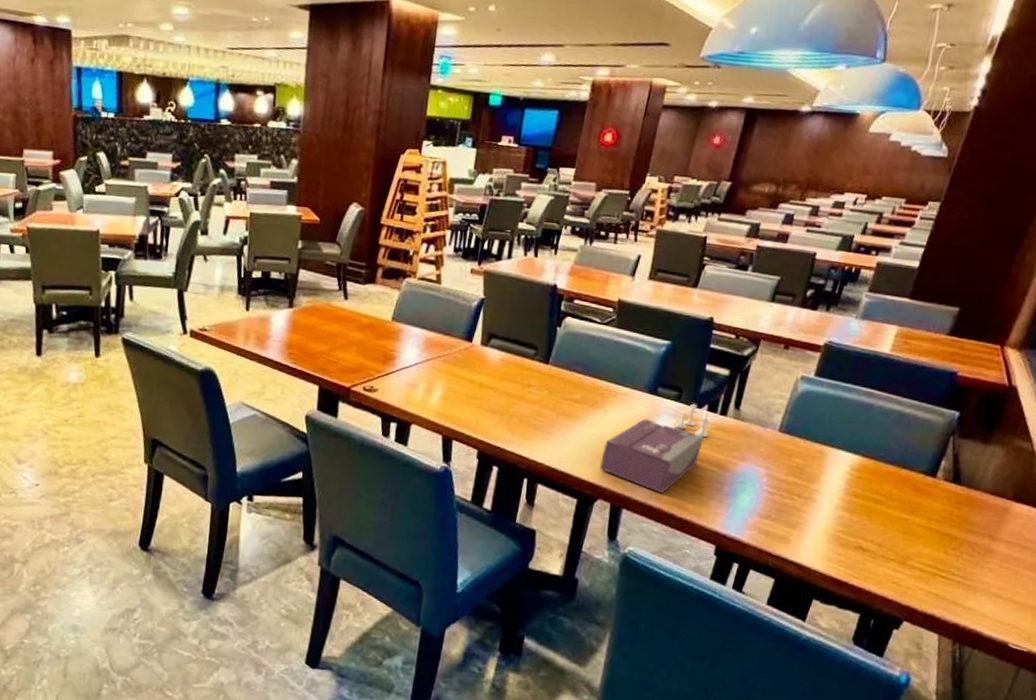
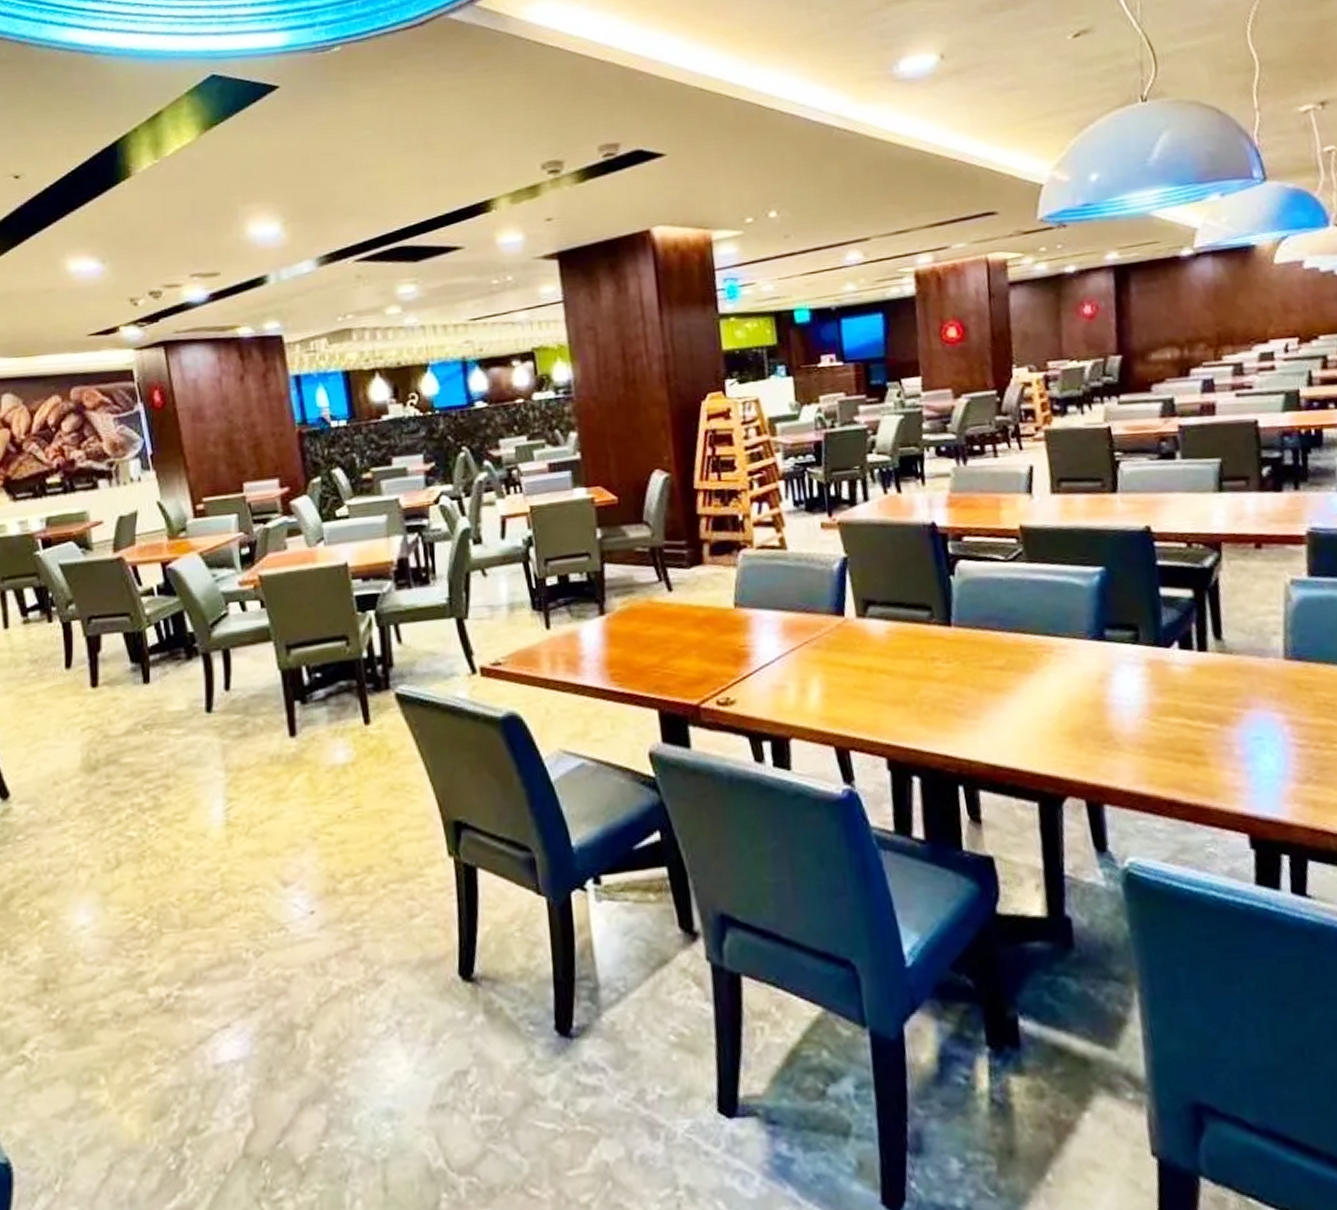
tissue box: present [600,419,704,494] -> none [1054,674,1188,774]
salt and pepper shaker set: present [674,403,710,438] -> none [1140,642,1191,686]

